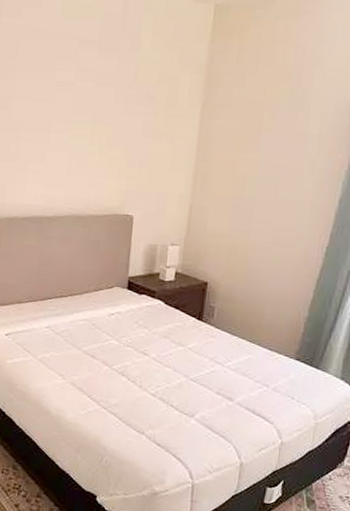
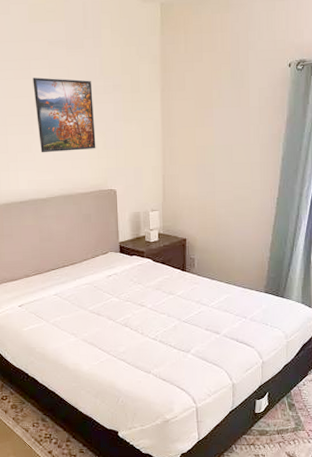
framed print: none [54,80,122,167] -> present [32,77,96,153]

